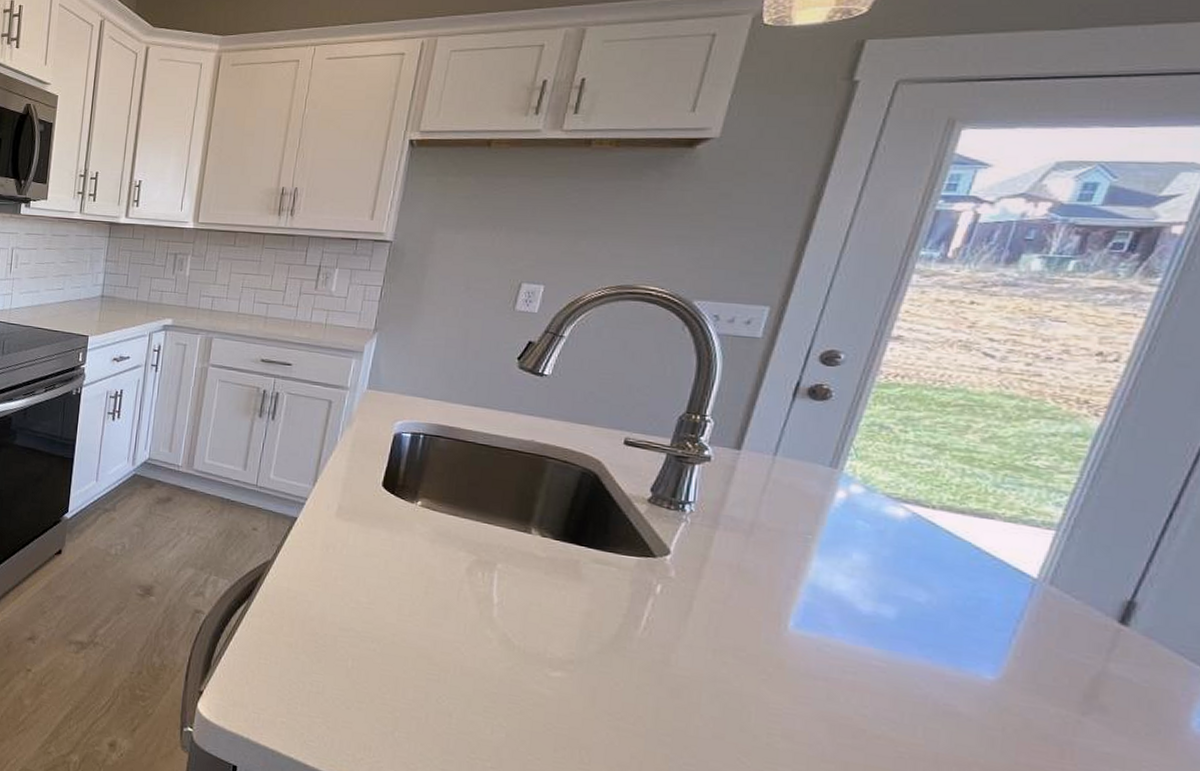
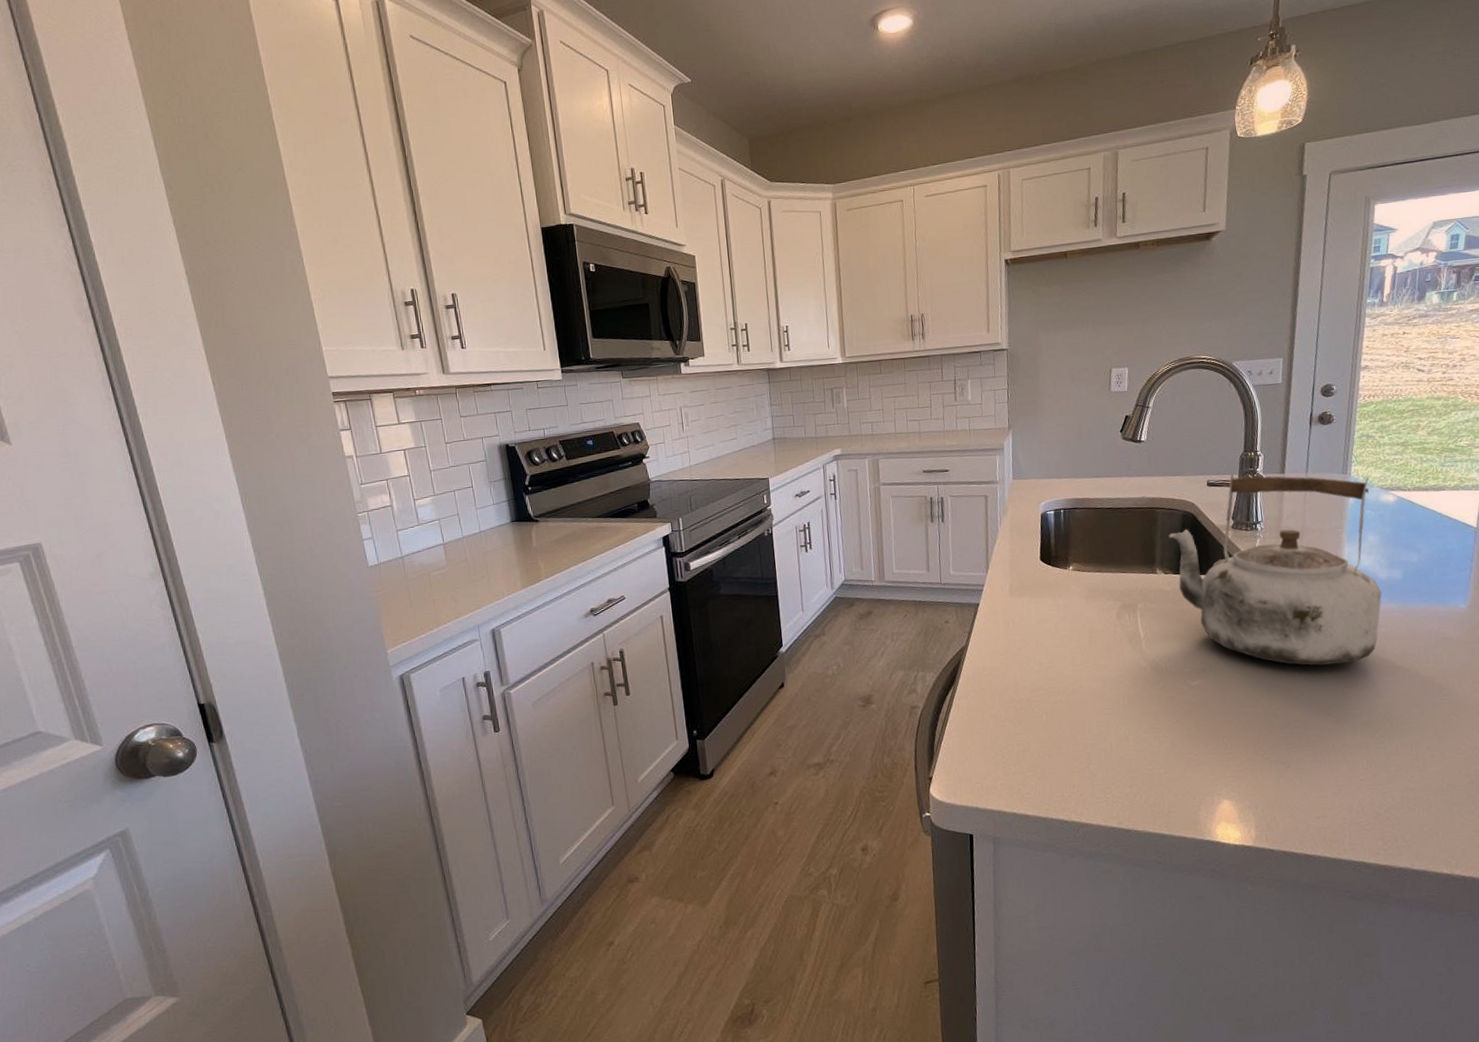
kettle: none [556,436,872,708] -> present [1168,474,1383,666]

